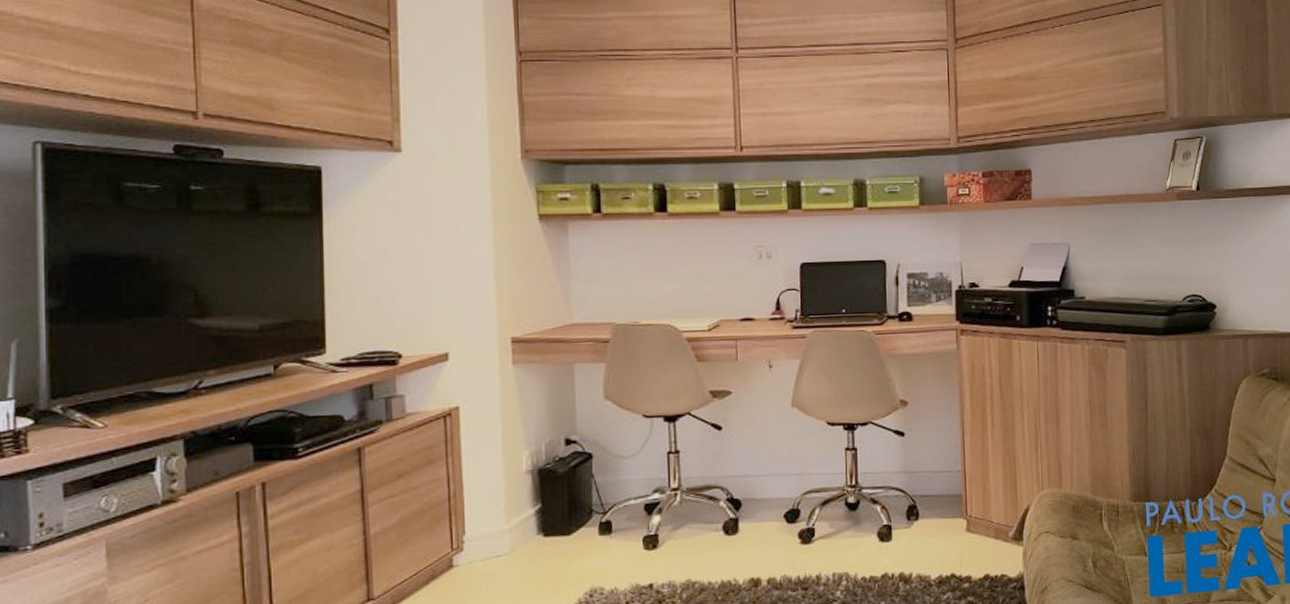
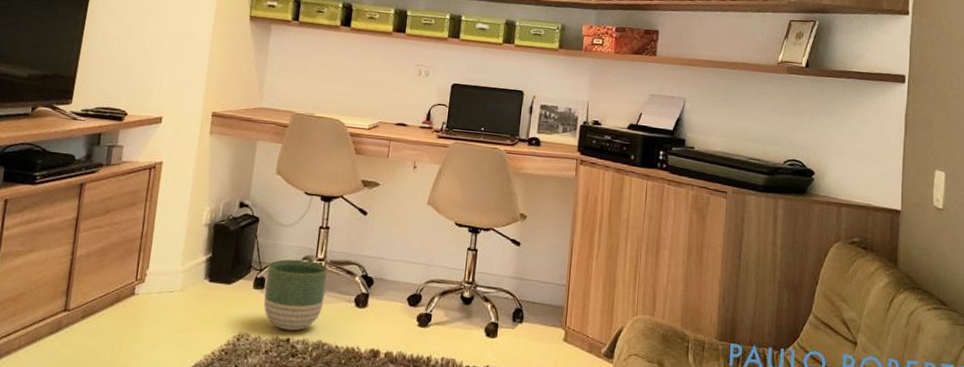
planter: none [612,492,687,576] -> present [263,259,328,331]

